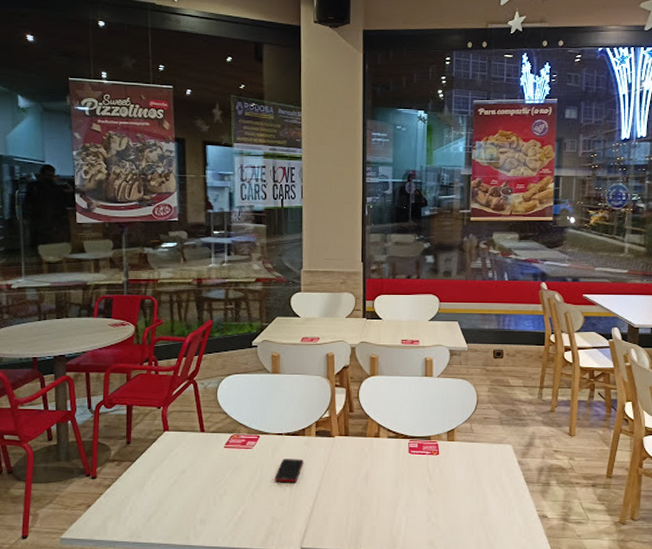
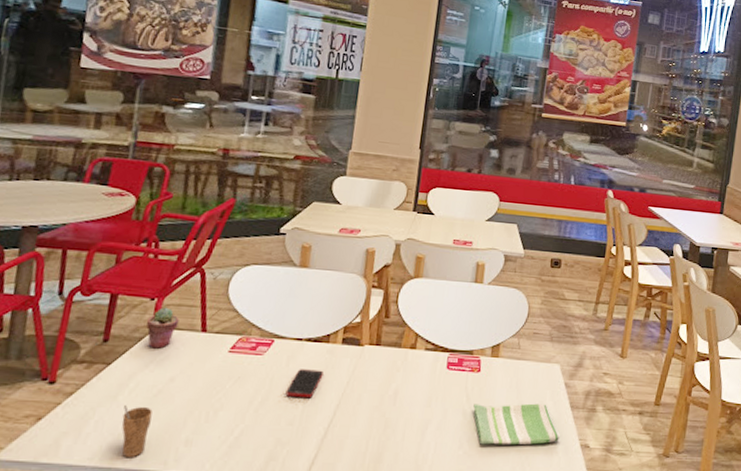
cup: none [150,494,172,534] -> present [122,405,153,457]
potted succulent: none [158,414,182,447] -> present [146,307,179,349]
dish towel: none [436,480,519,517] -> present [473,403,561,446]

